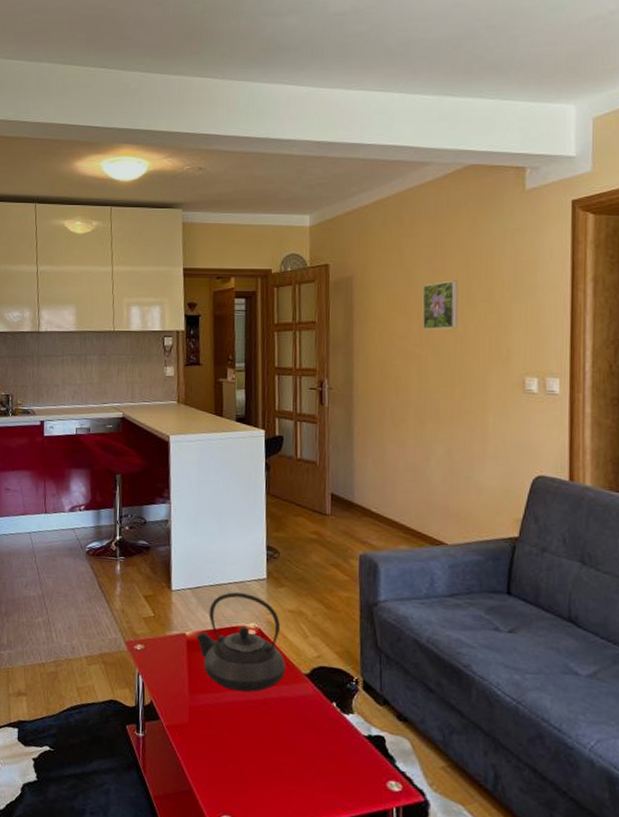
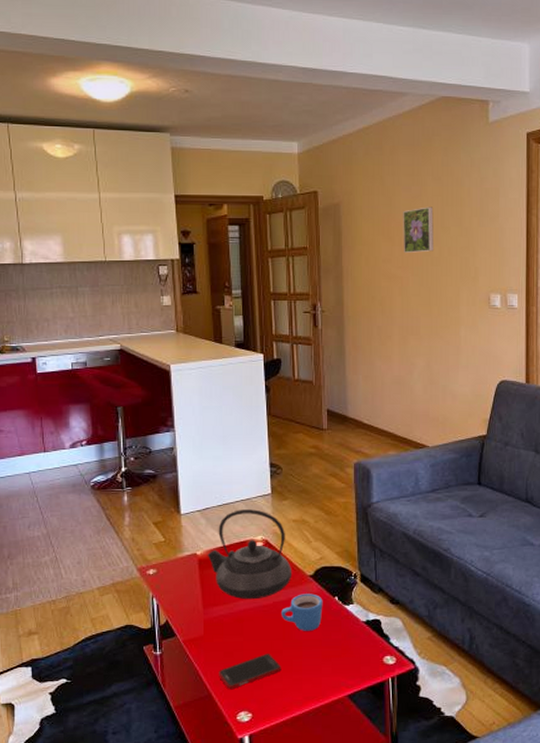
cell phone: none [202,754,270,788] -> present [219,653,282,689]
mug: none [272,693,319,737] -> present [281,593,323,631]

